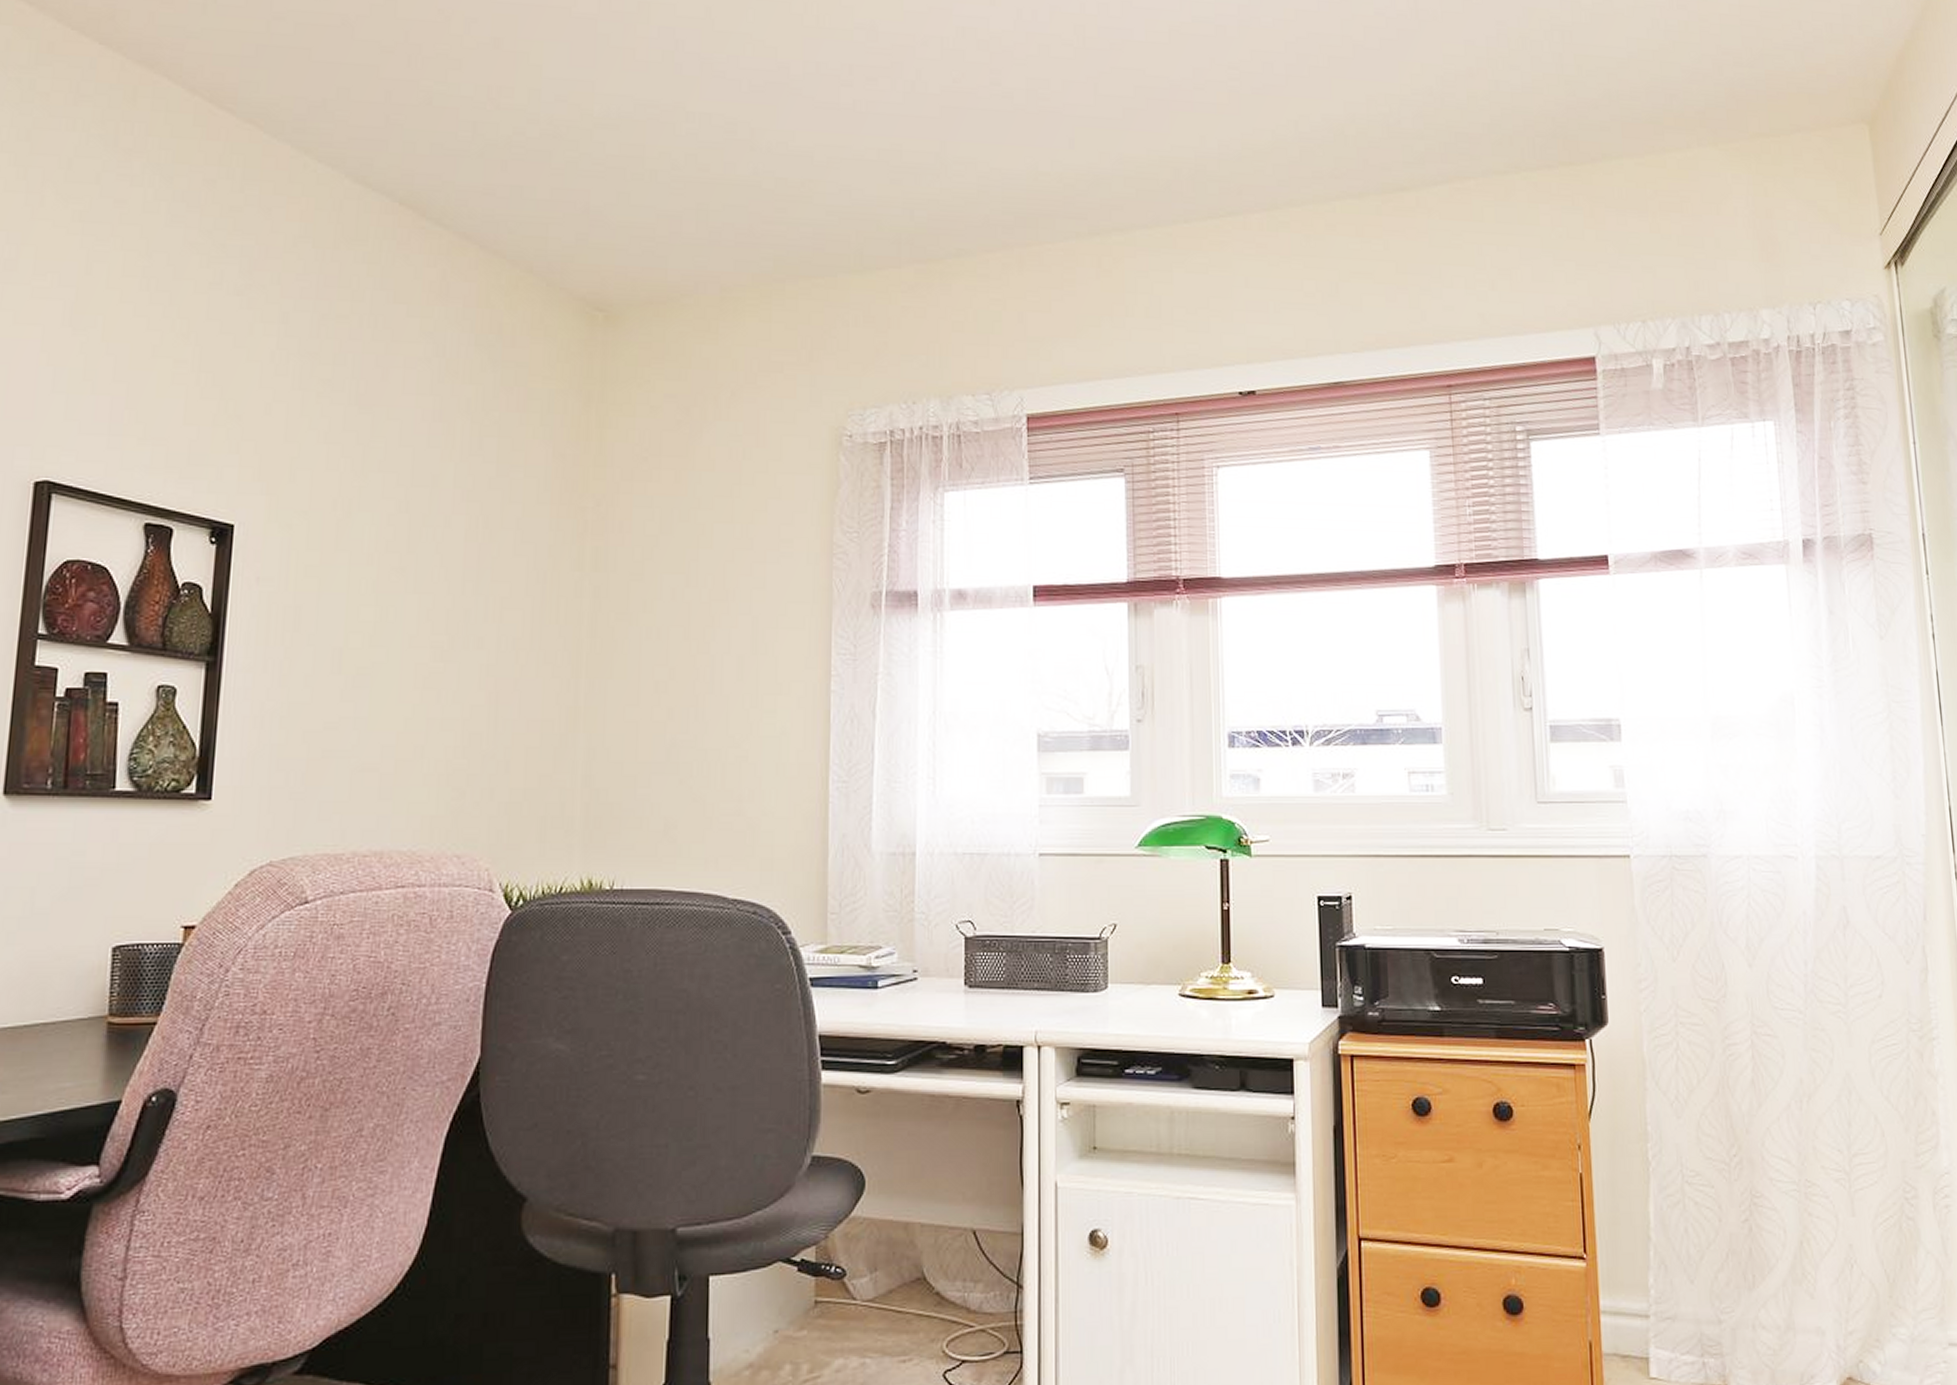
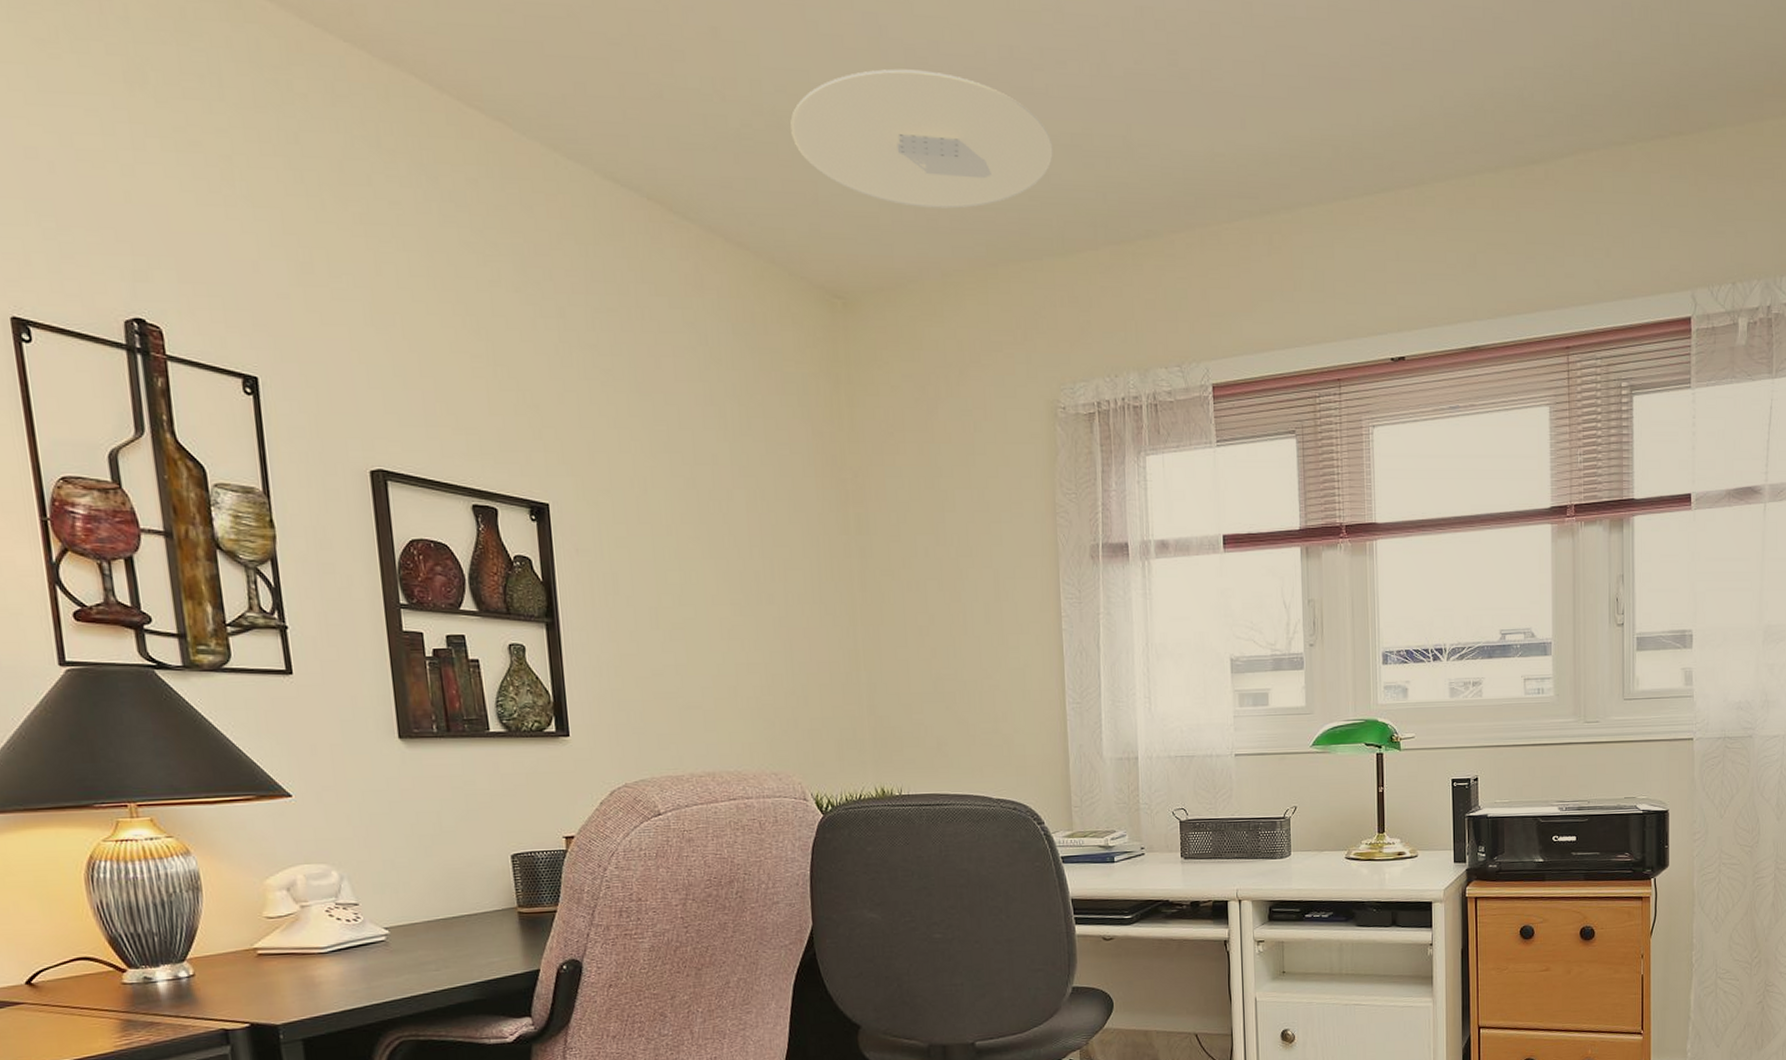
ceiling light: none [567,81,857,222] -> present [790,69,1053,209]

